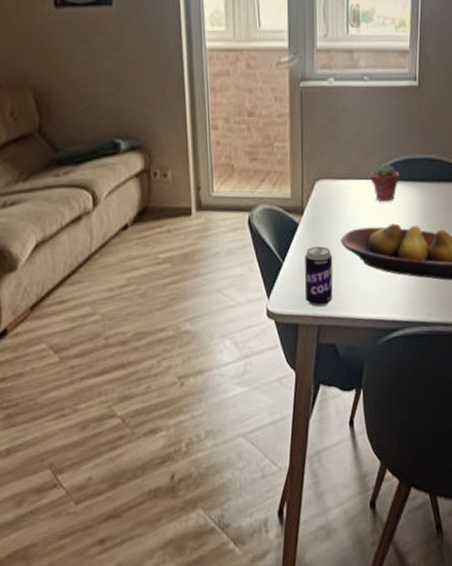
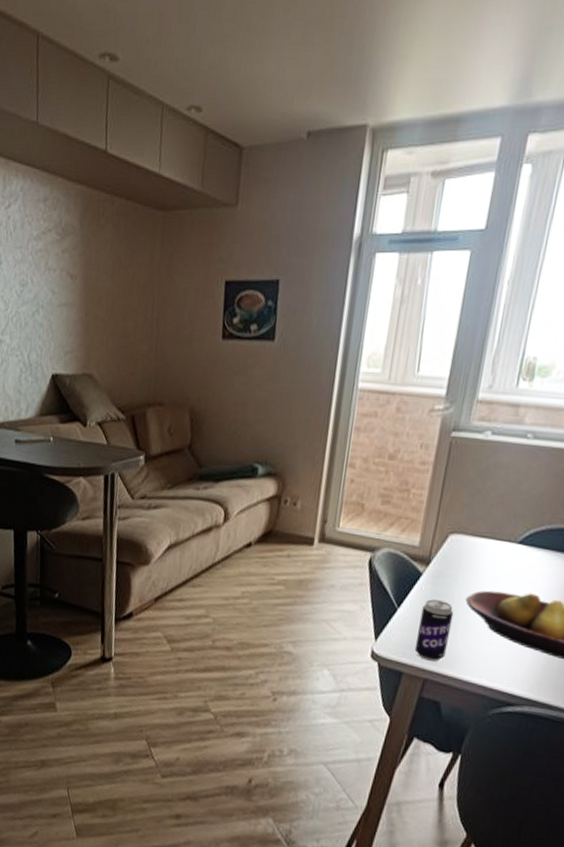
potted succulent: present [370,163,399,202] -> none [513,528,550,569]

